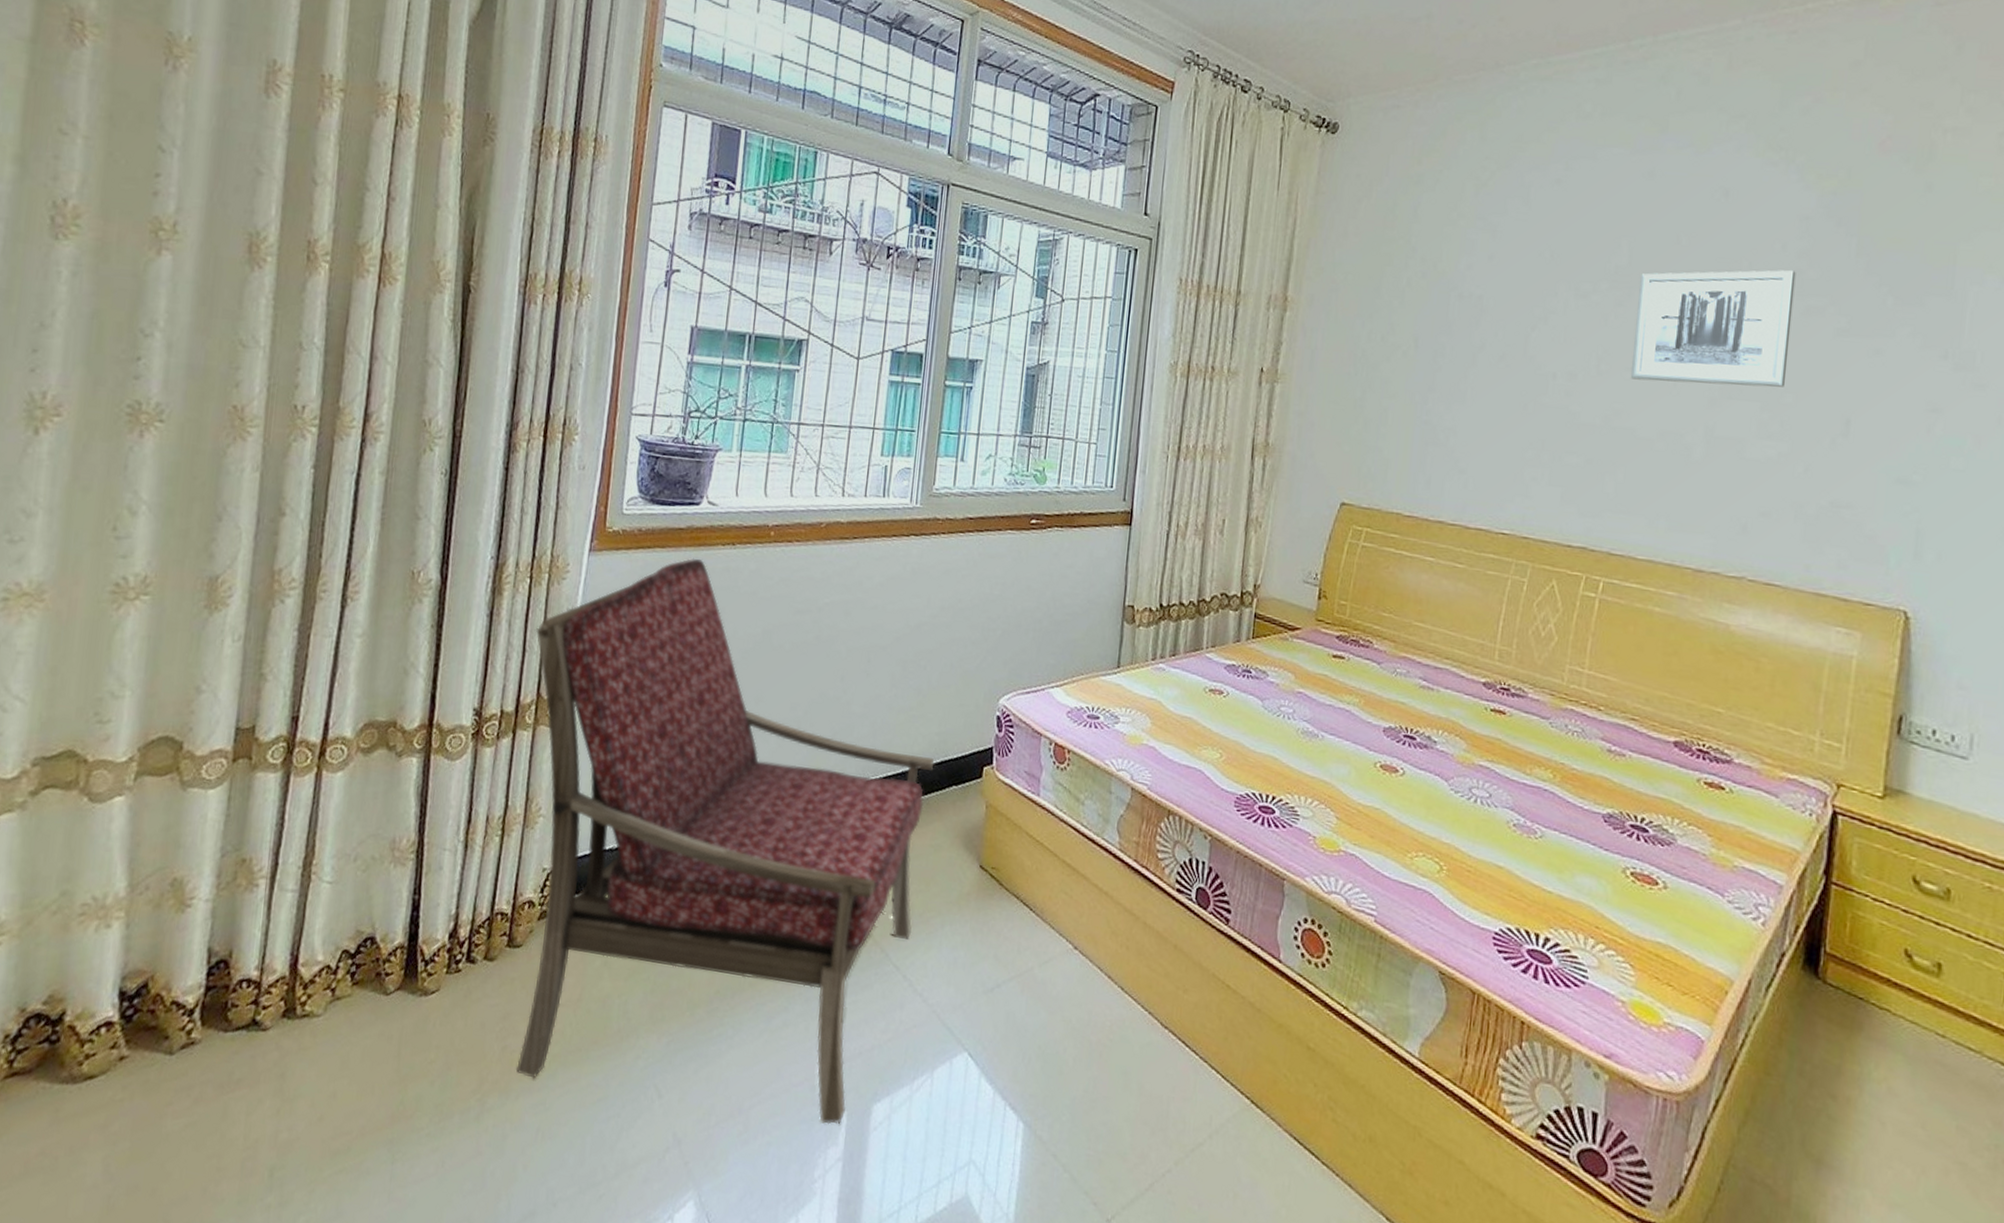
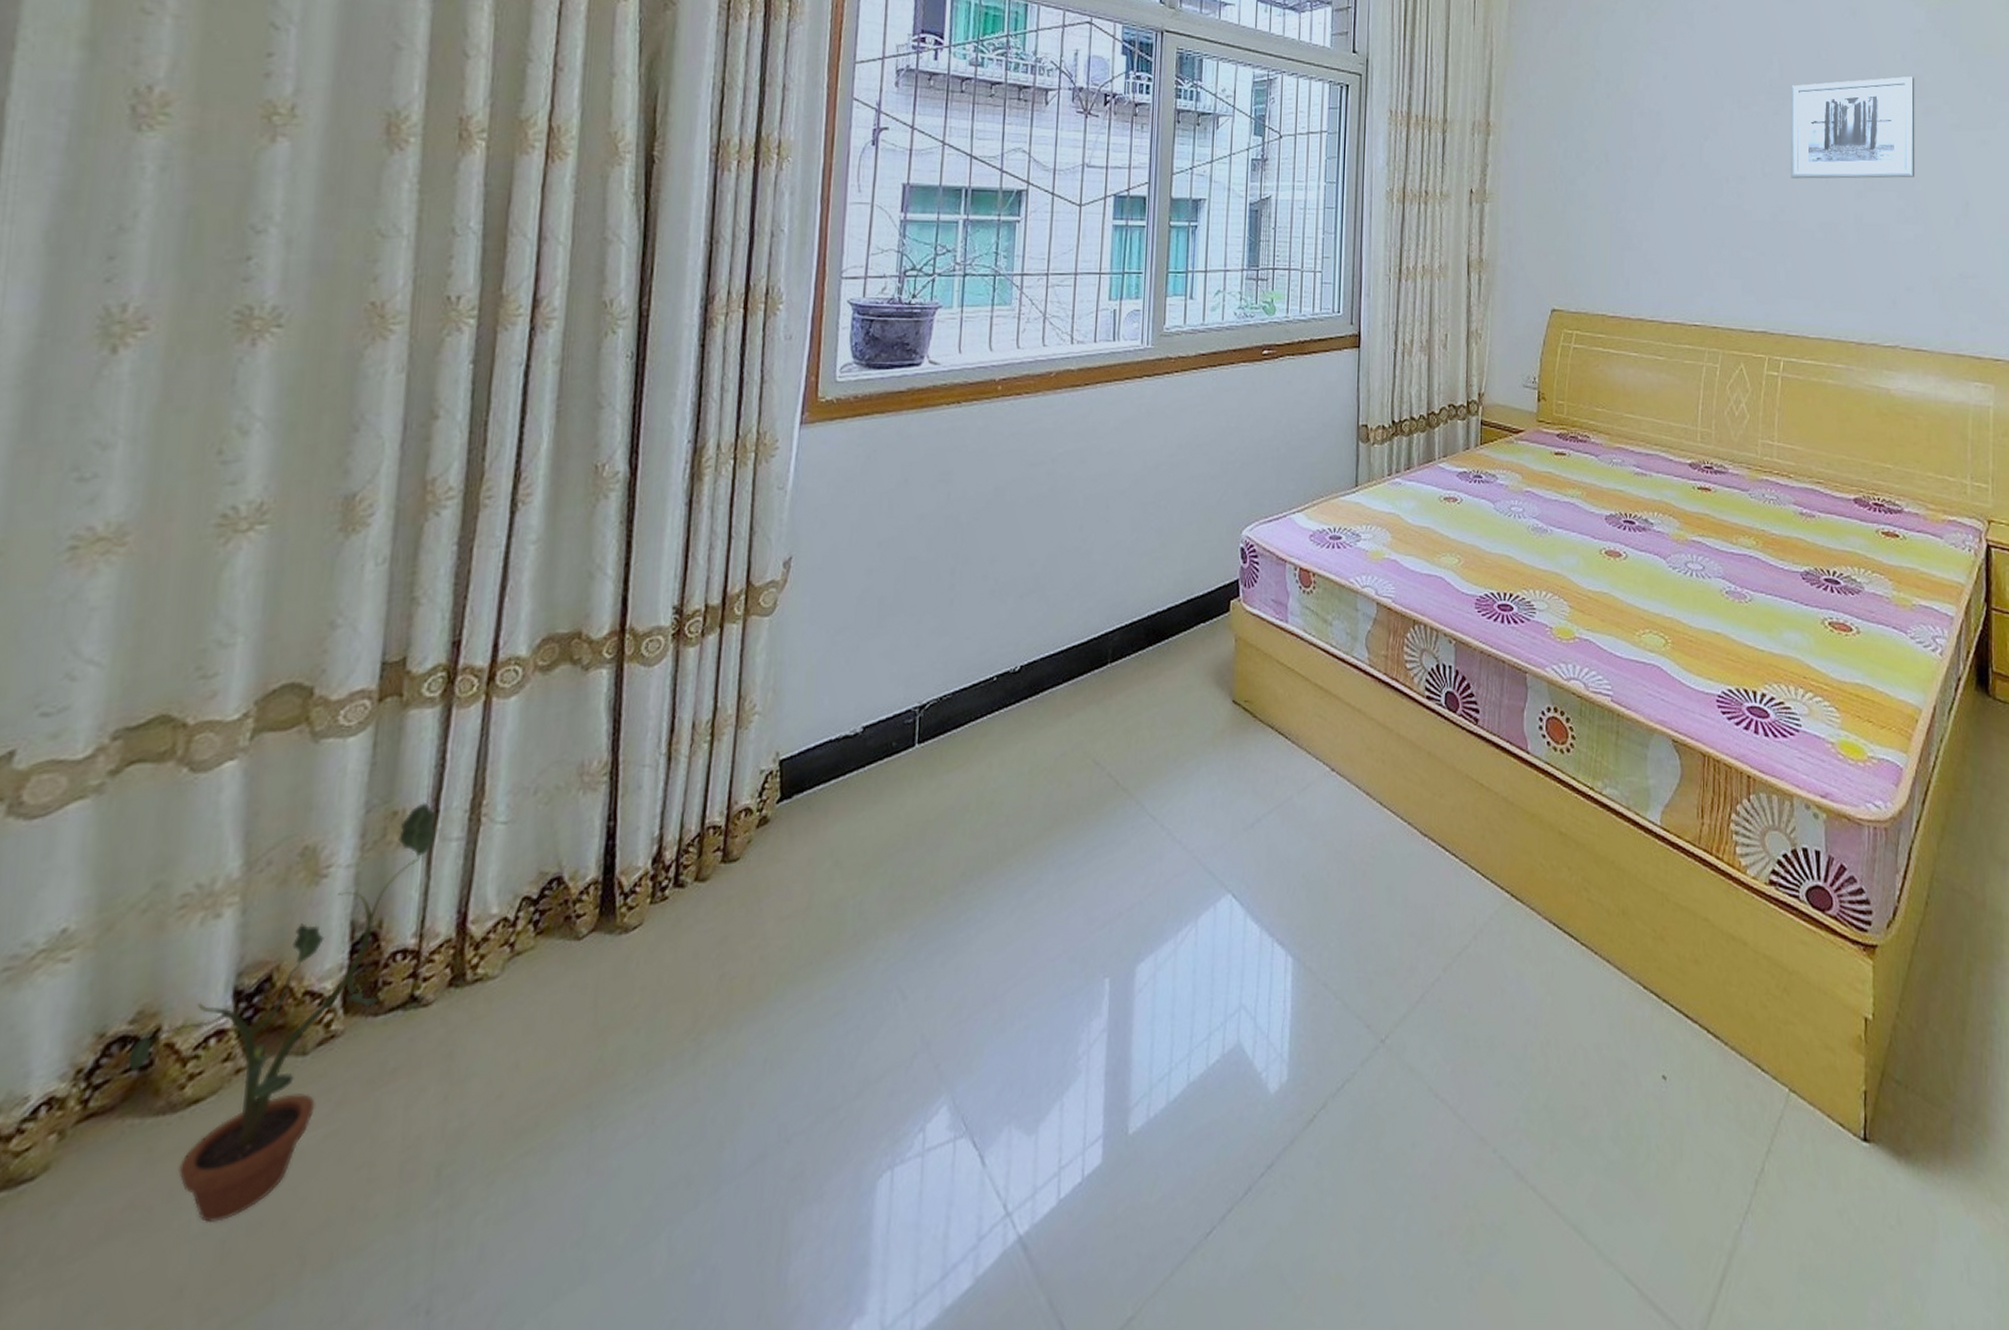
potted plant: none [41,855,276,1180] -> present [127,803,437,1223]
armchair: present [515,558,935,1125] -> none [736,420,1181,1004]

